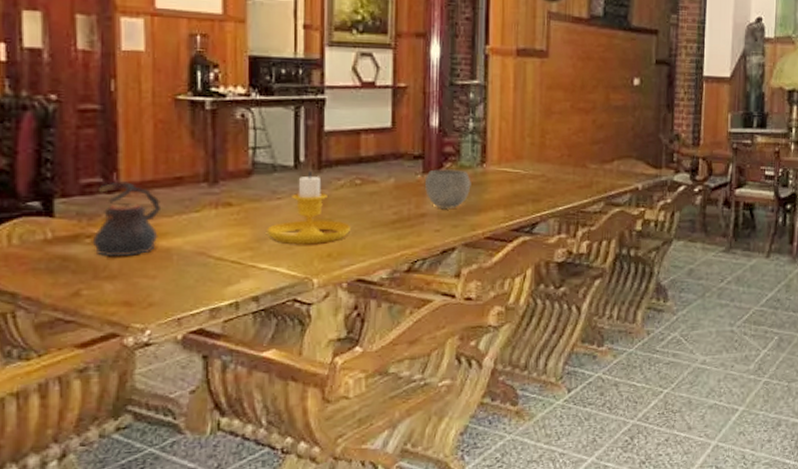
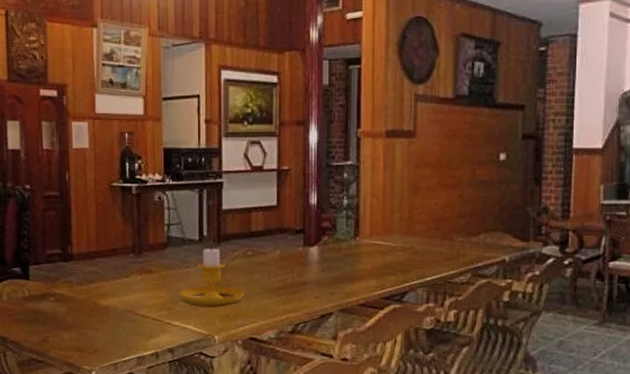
teapot: present [92,182,162,257] -> none [55,252,102,313]
bowl: present [425,169,471,210] -> none [306,242,346,278]

